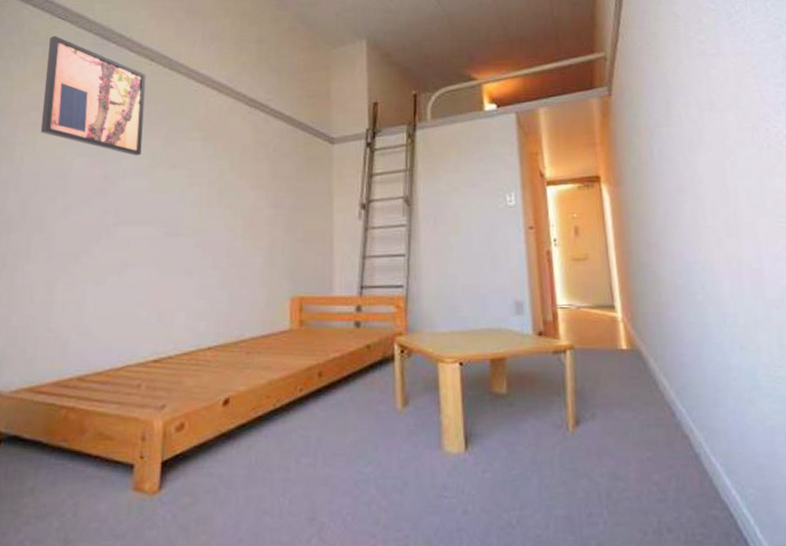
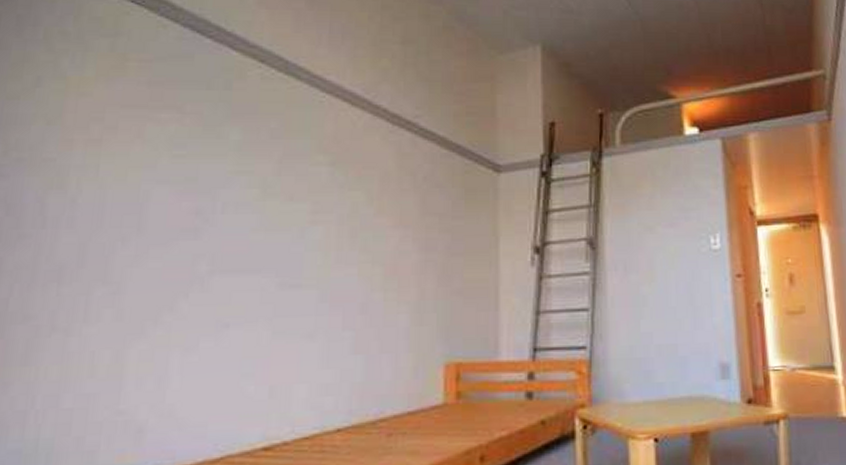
wall art: present [40,35,146,156] -> none [105,24,254,184]

